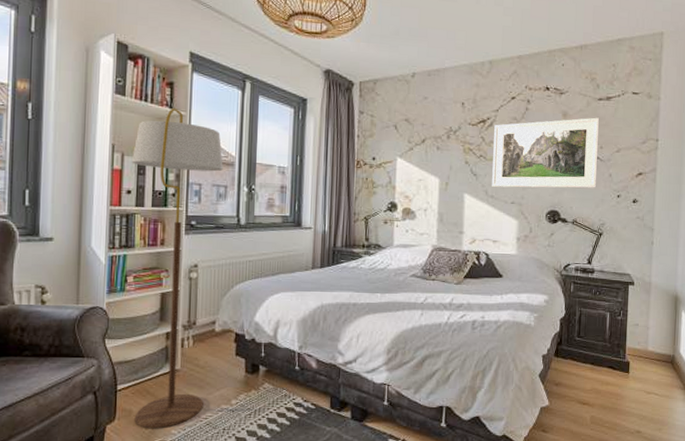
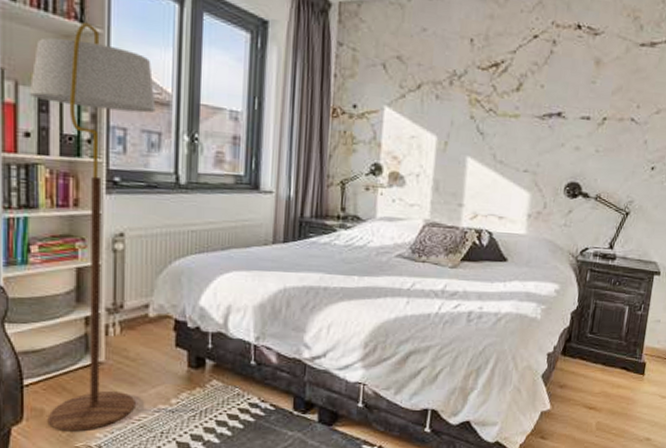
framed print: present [492,117,600,188] -> none [501,68,640,157]

